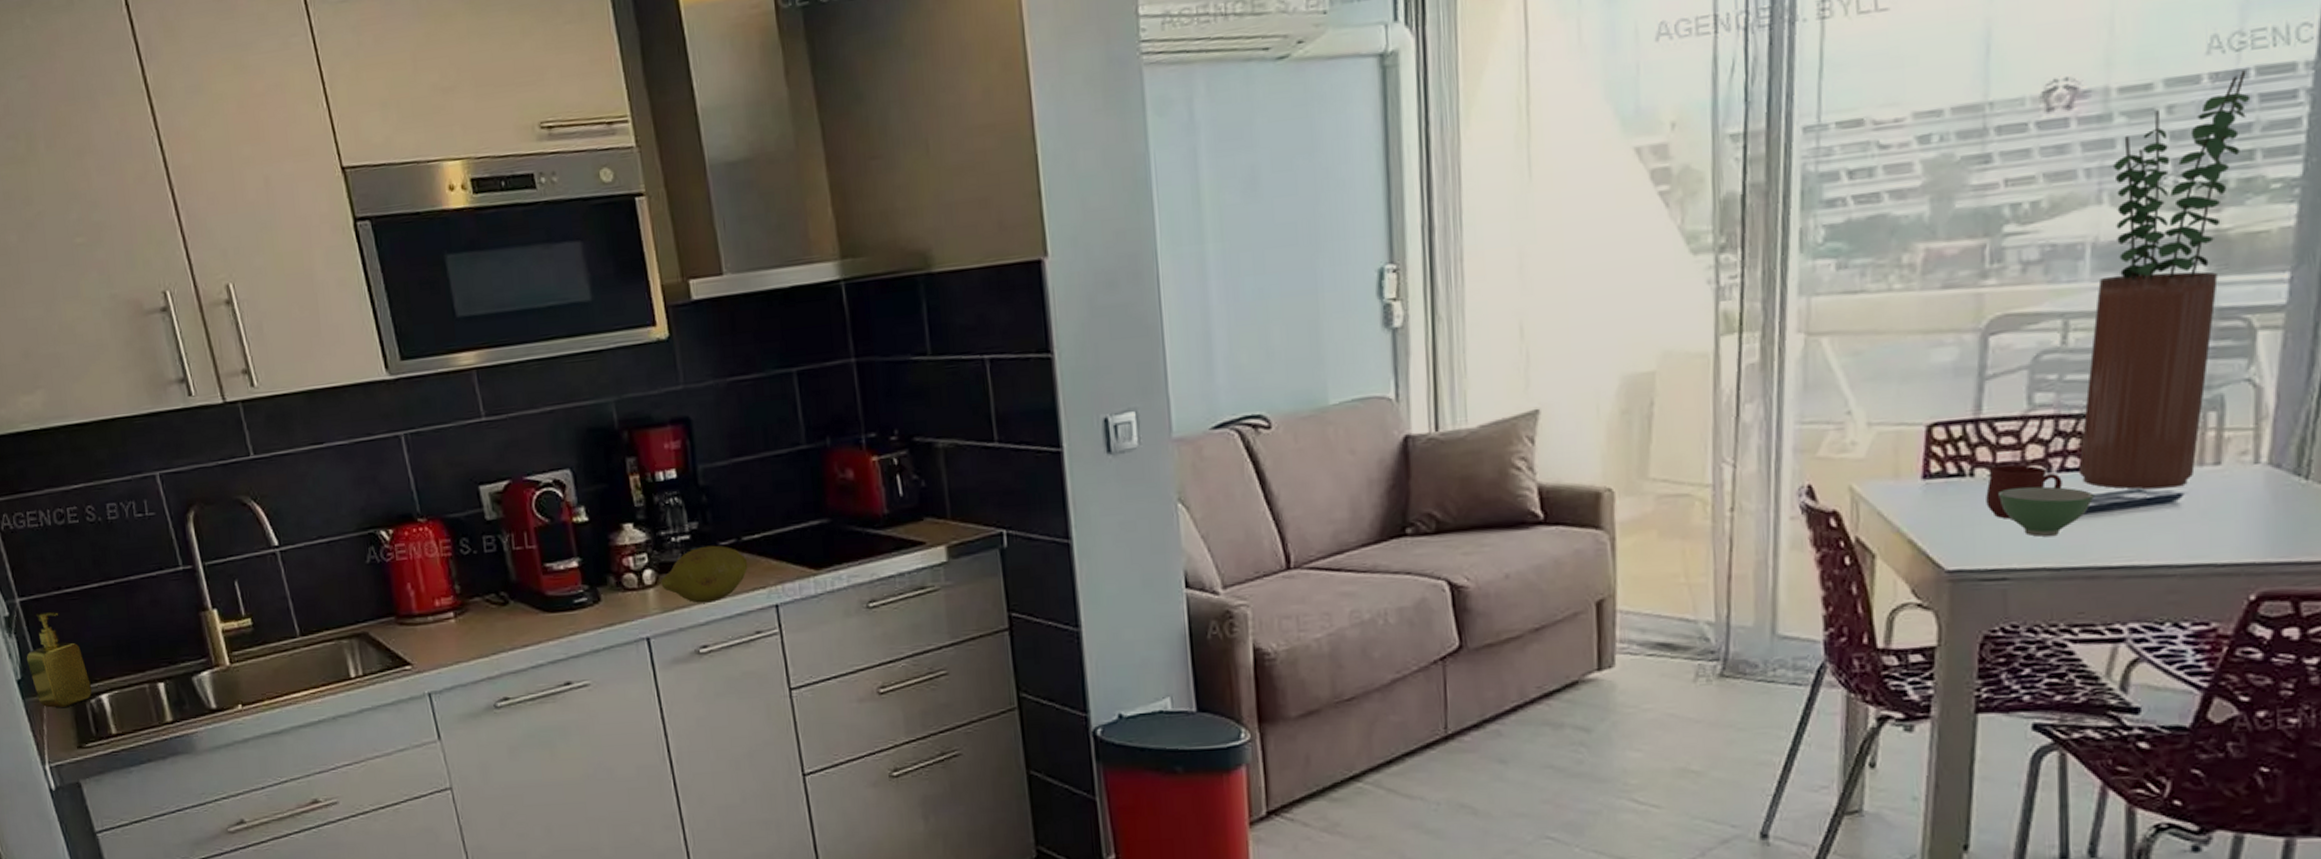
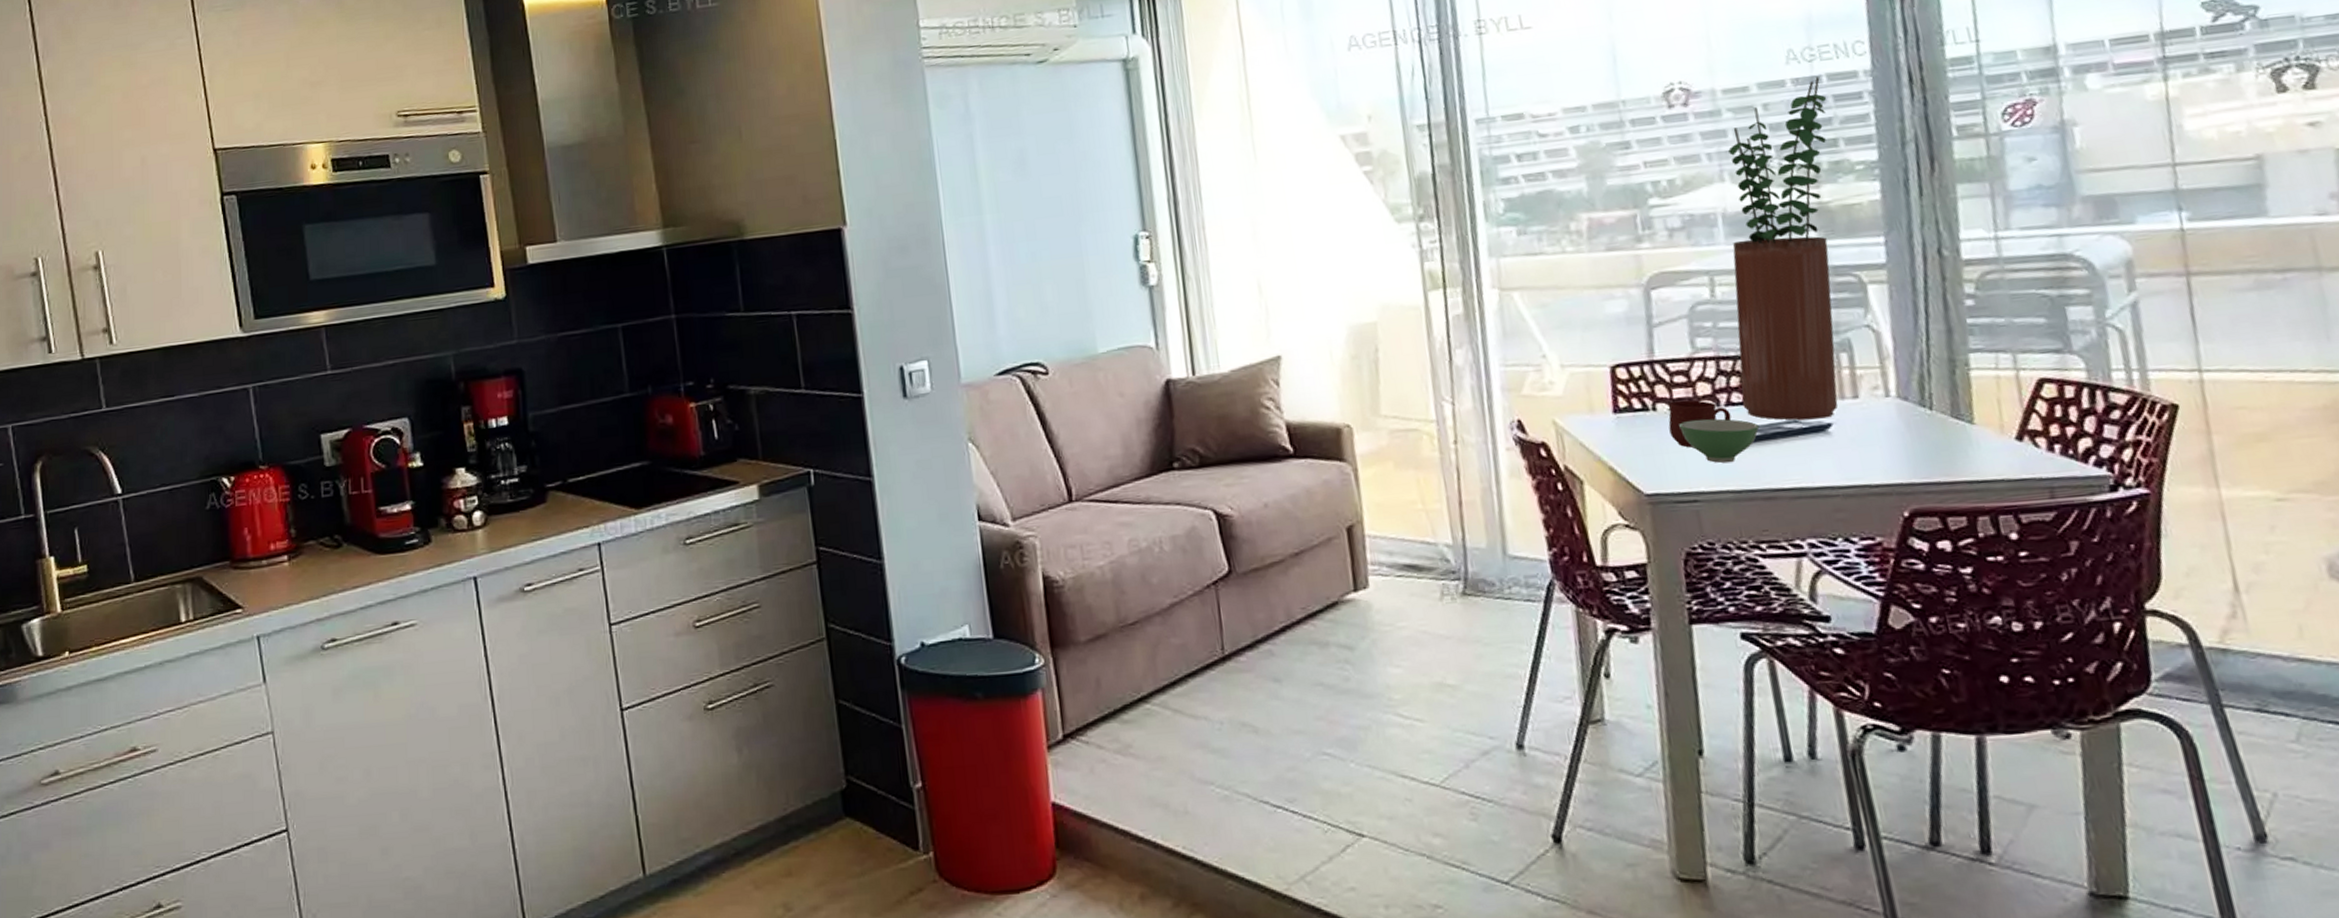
fruit: present [660,545,748,604] -> none [489,487,573,543]

